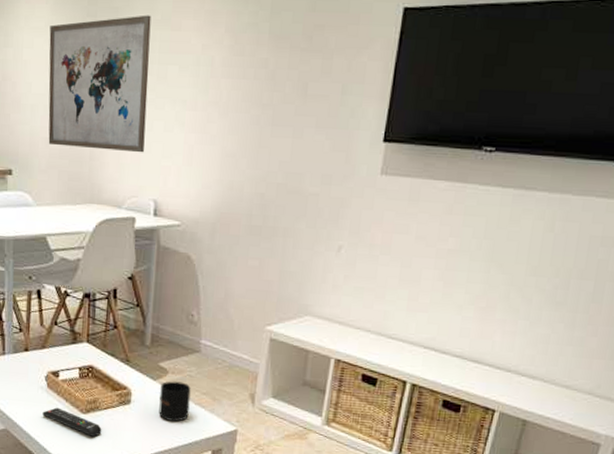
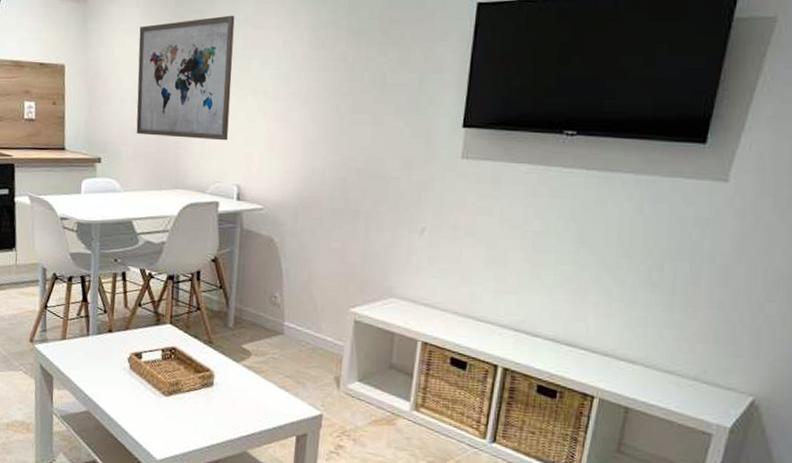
remote control: present [42,407,102,437] -> none [124,389,184,420]
mug: present [159,381,191,422] -> none [241,363,274,405]

